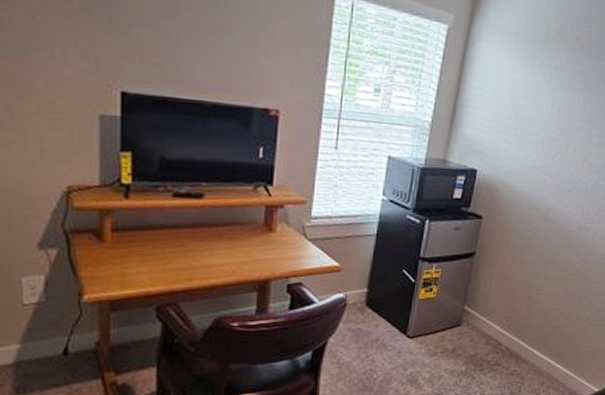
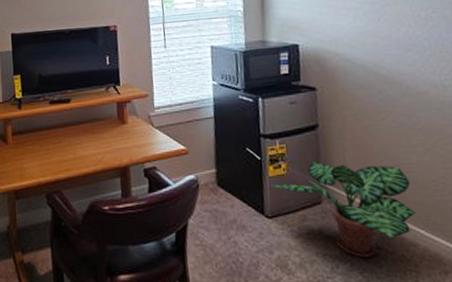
potted plant: none [418,286,537,372] -> present [270,161,416,257]

